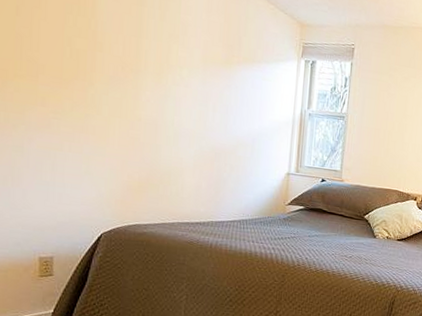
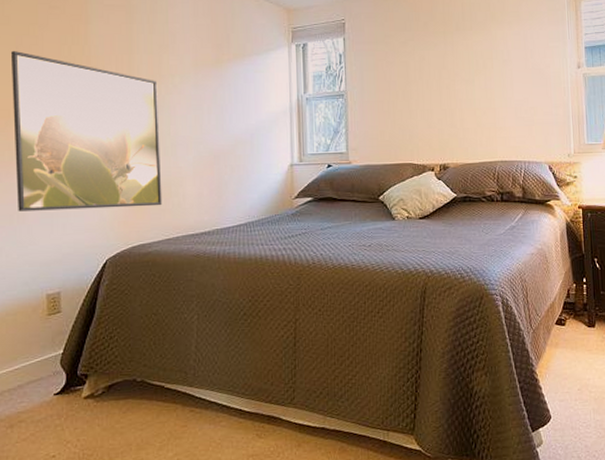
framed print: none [10,10,165,192] -> present [10,51,162,212]

